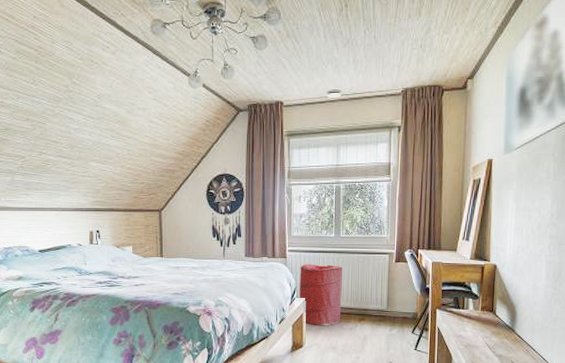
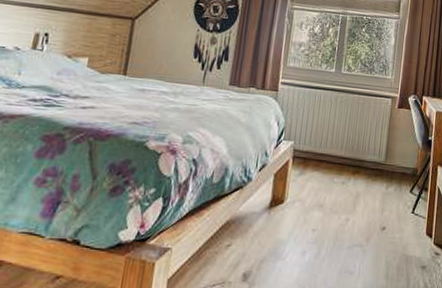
laundry hamper: present [300,264,342,326] -> none [287,100,340,178]

